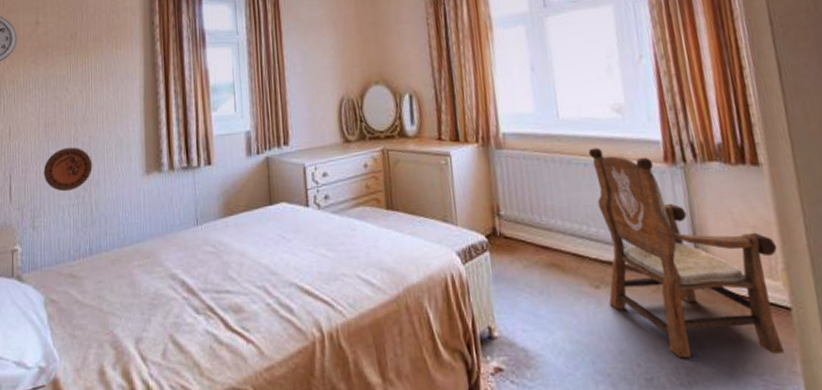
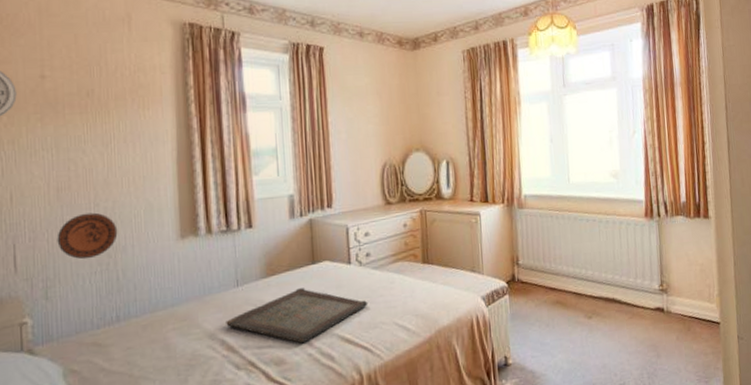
serving tray: none [186,230,328,291] -> present [226,288,368,344]
armchair: present [589,147,785,359] -> none [591,206,715,367]

